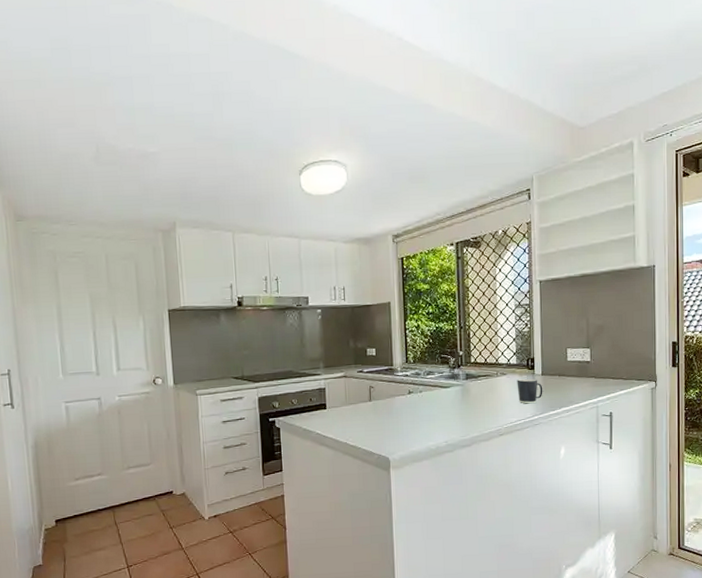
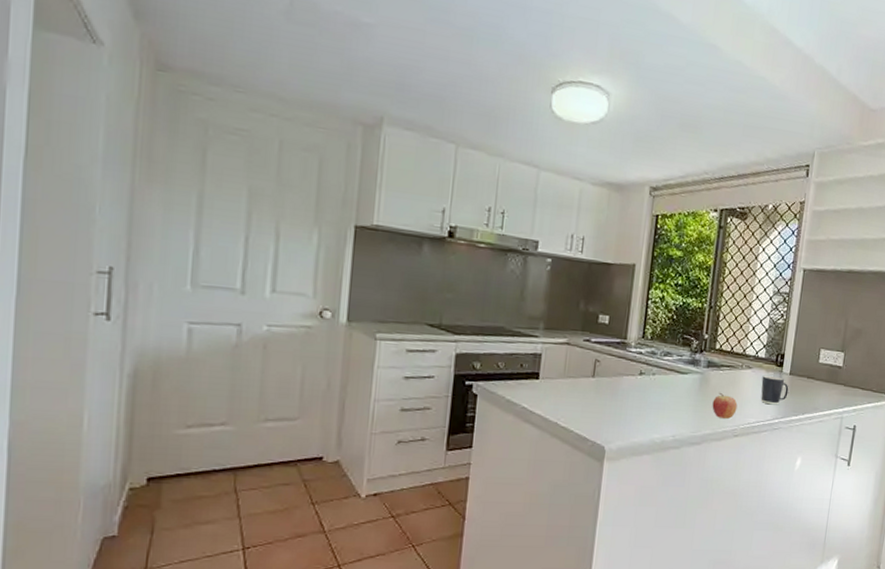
fruit: none [476,399,499,422] -> present [712,392,738,420]

